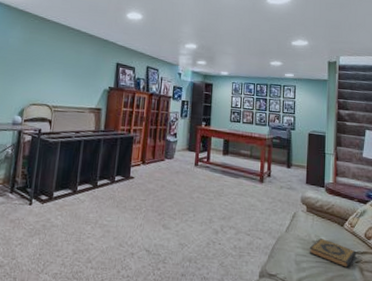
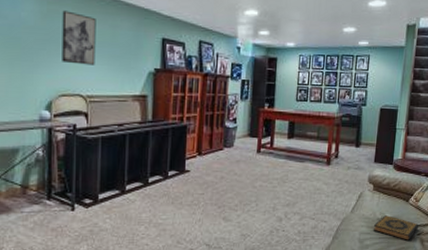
wall art: none [35,38,66,82] -> present [62,10,96,65]

